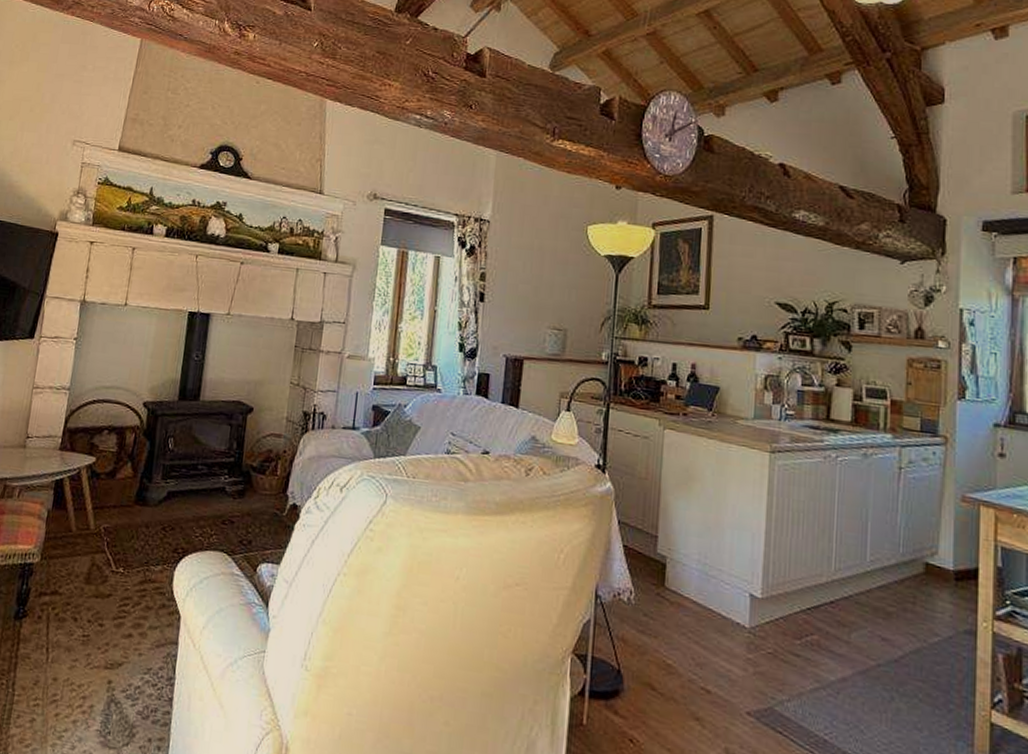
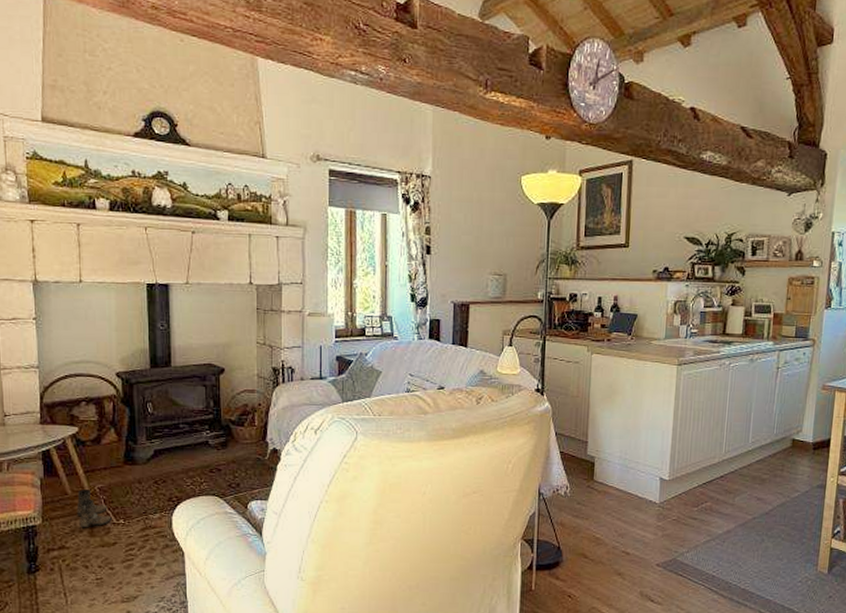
boots: none [76,528,112,573] -> present [76,489,112,528]

